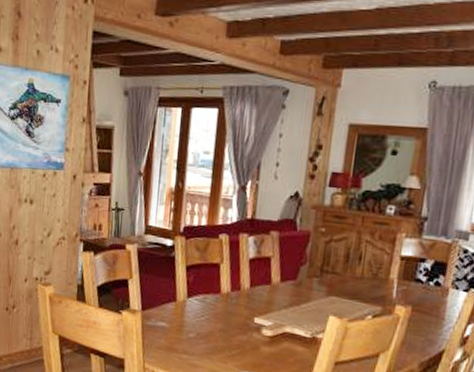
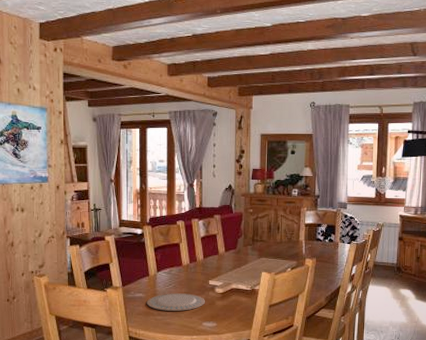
plate: none [170,327,246,353] -> present [146,293,205,311]

